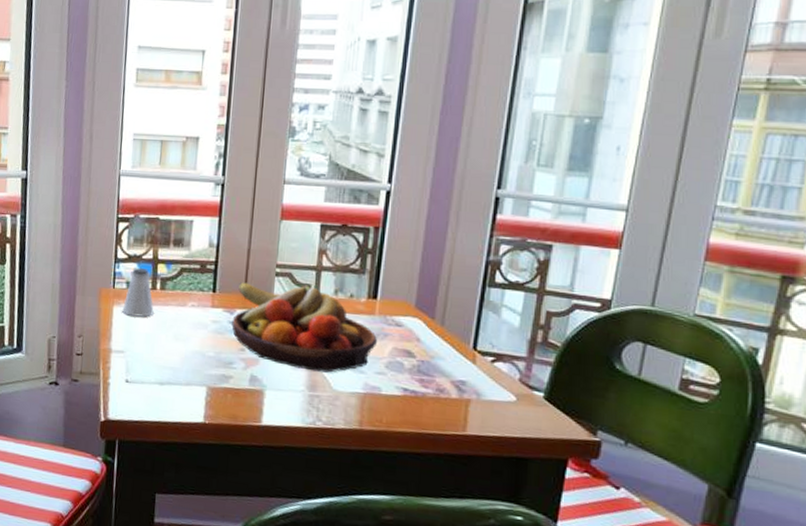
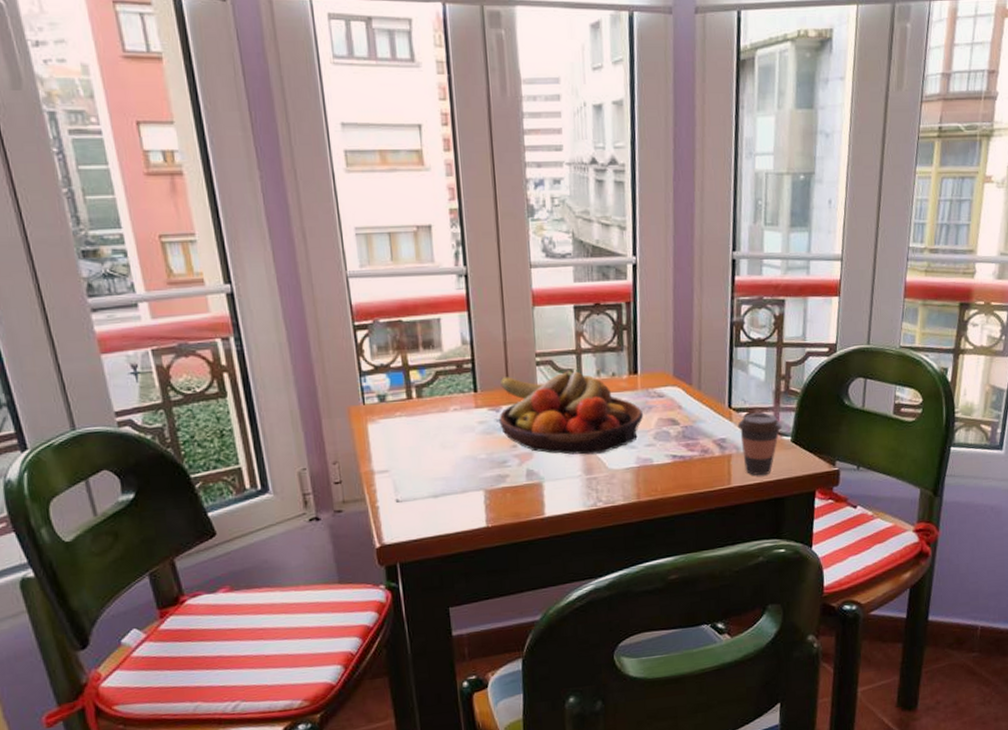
saltshaker: present [122,268,154,317] -> none [378,378,414,432]
coffee cup: none [481,359,535,430] -> present [737,413,782,476]

